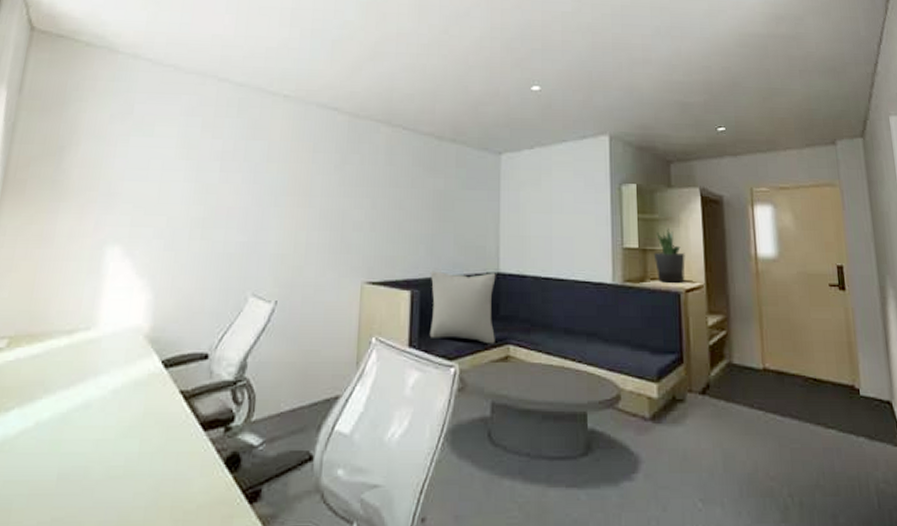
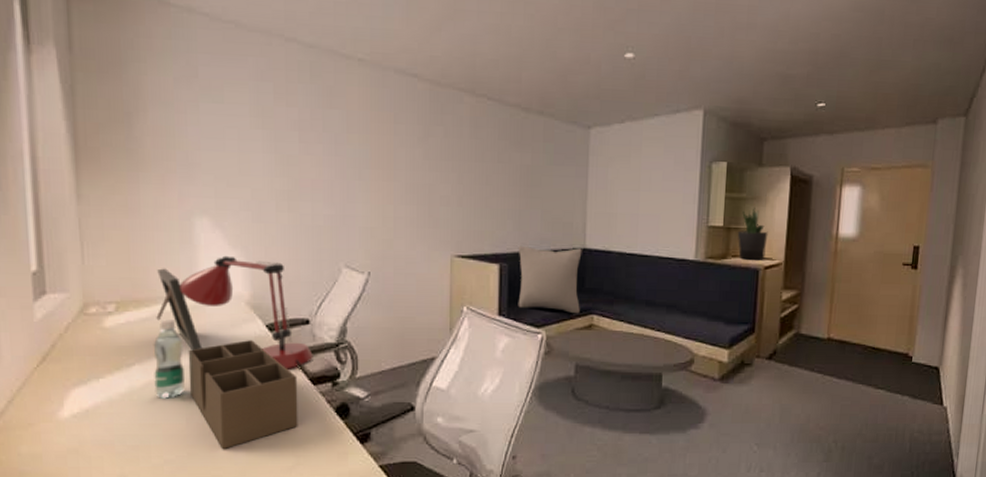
bottle: none [29,356,71,449] -> present [153,319,185,399]
picture frame: none [47,299,91,391] -> present [156,268,203,351]
desk organizer: none [67,378,188,514] -> present [188,340,298,450]
desk lamp: none [78,285,208,412] -> present [179,255,313,369]

